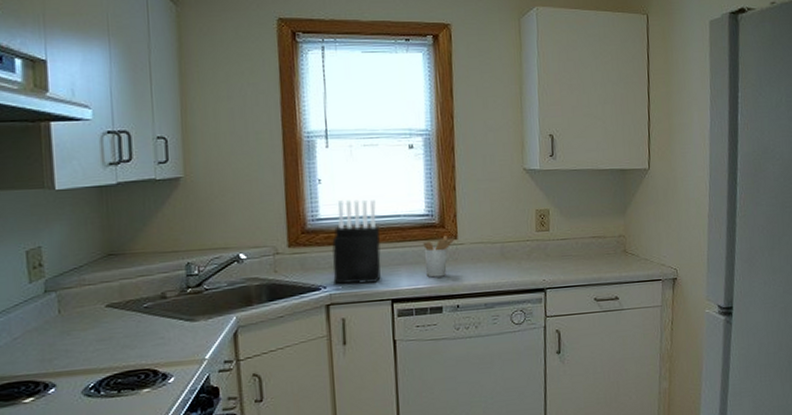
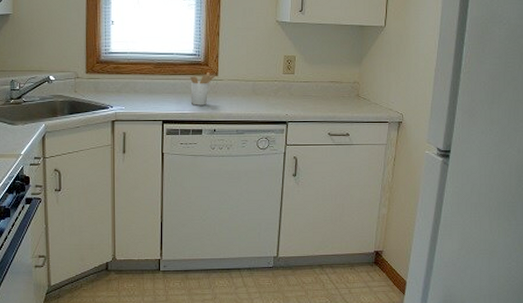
knife block: present [331,199,381,284] -> none [118,39,157,106]

